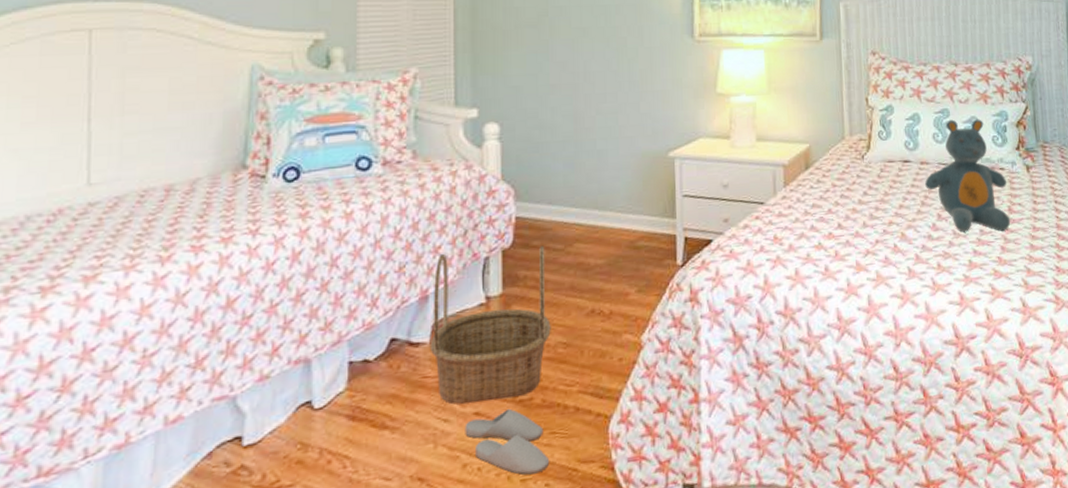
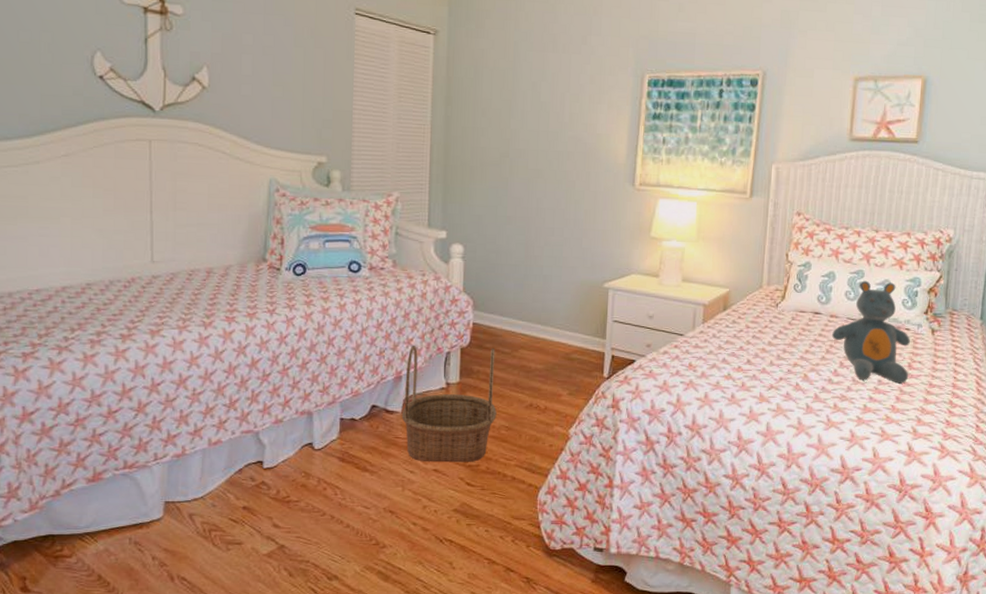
slippers: present [465,408,550,475] -> none [425,470,490,521]

